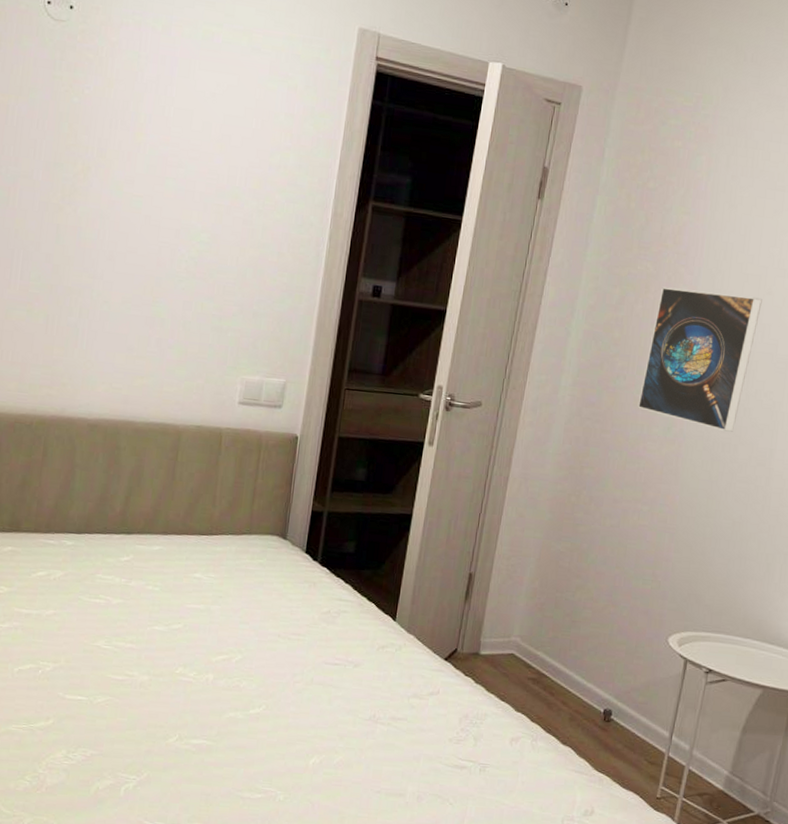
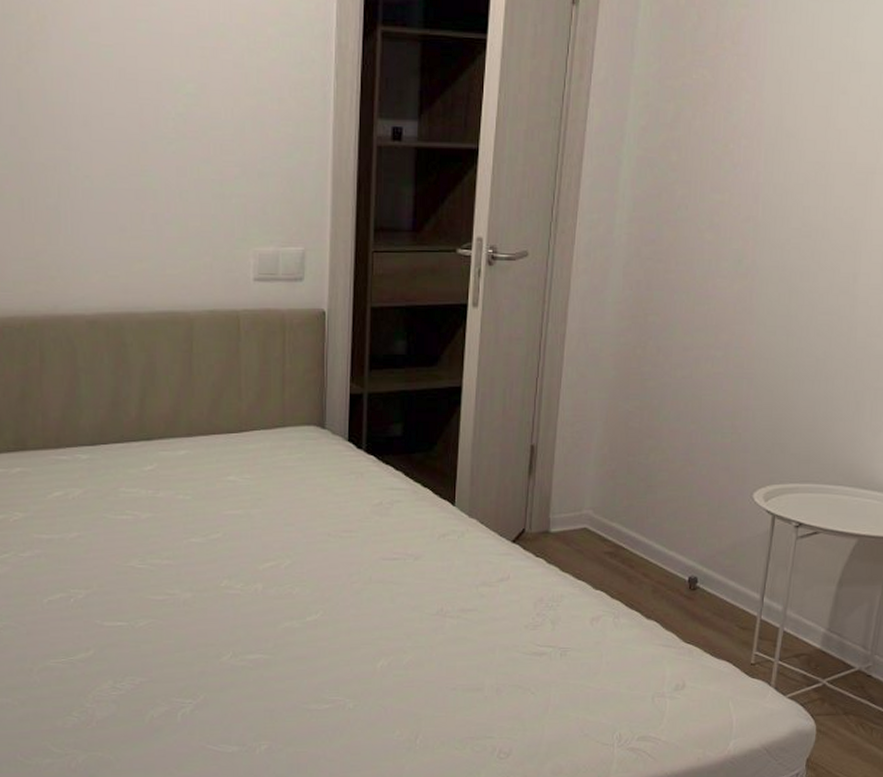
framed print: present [637,286,762,432] -> none [703,96,837,258]

